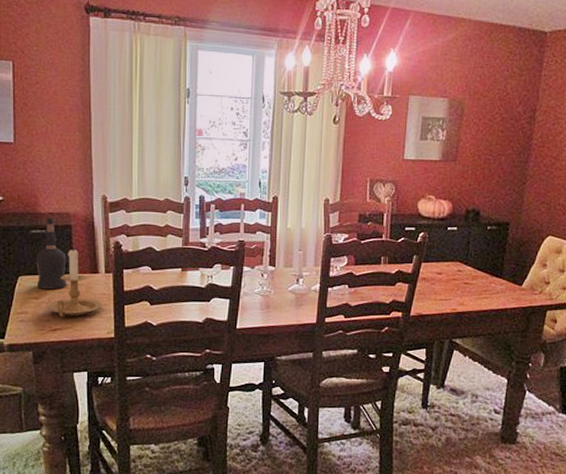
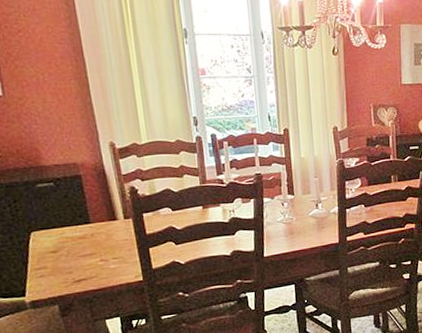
liquor bottle: present [36,216,67,290] -> none [47,168,85,242]
candle holder: present [46,247,103,317] -> none [66,197,127,268]

